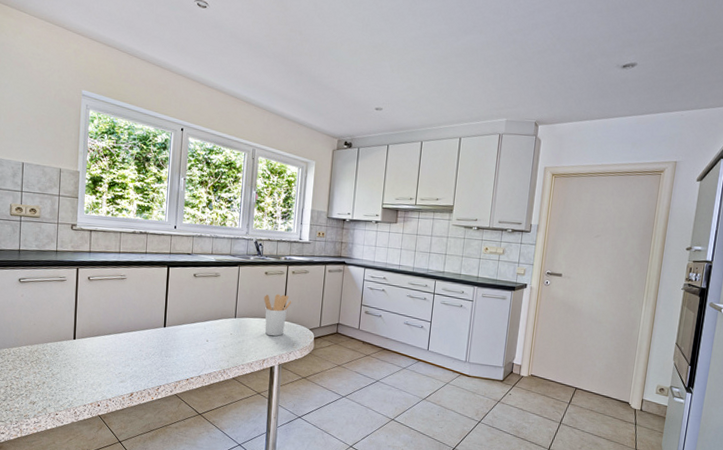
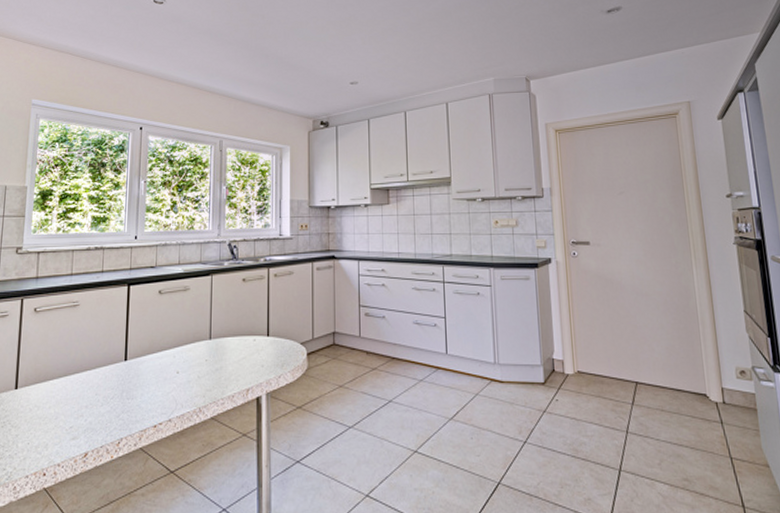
utensil holder: present [264,294,292,337] -> none [243,303,277,358]

